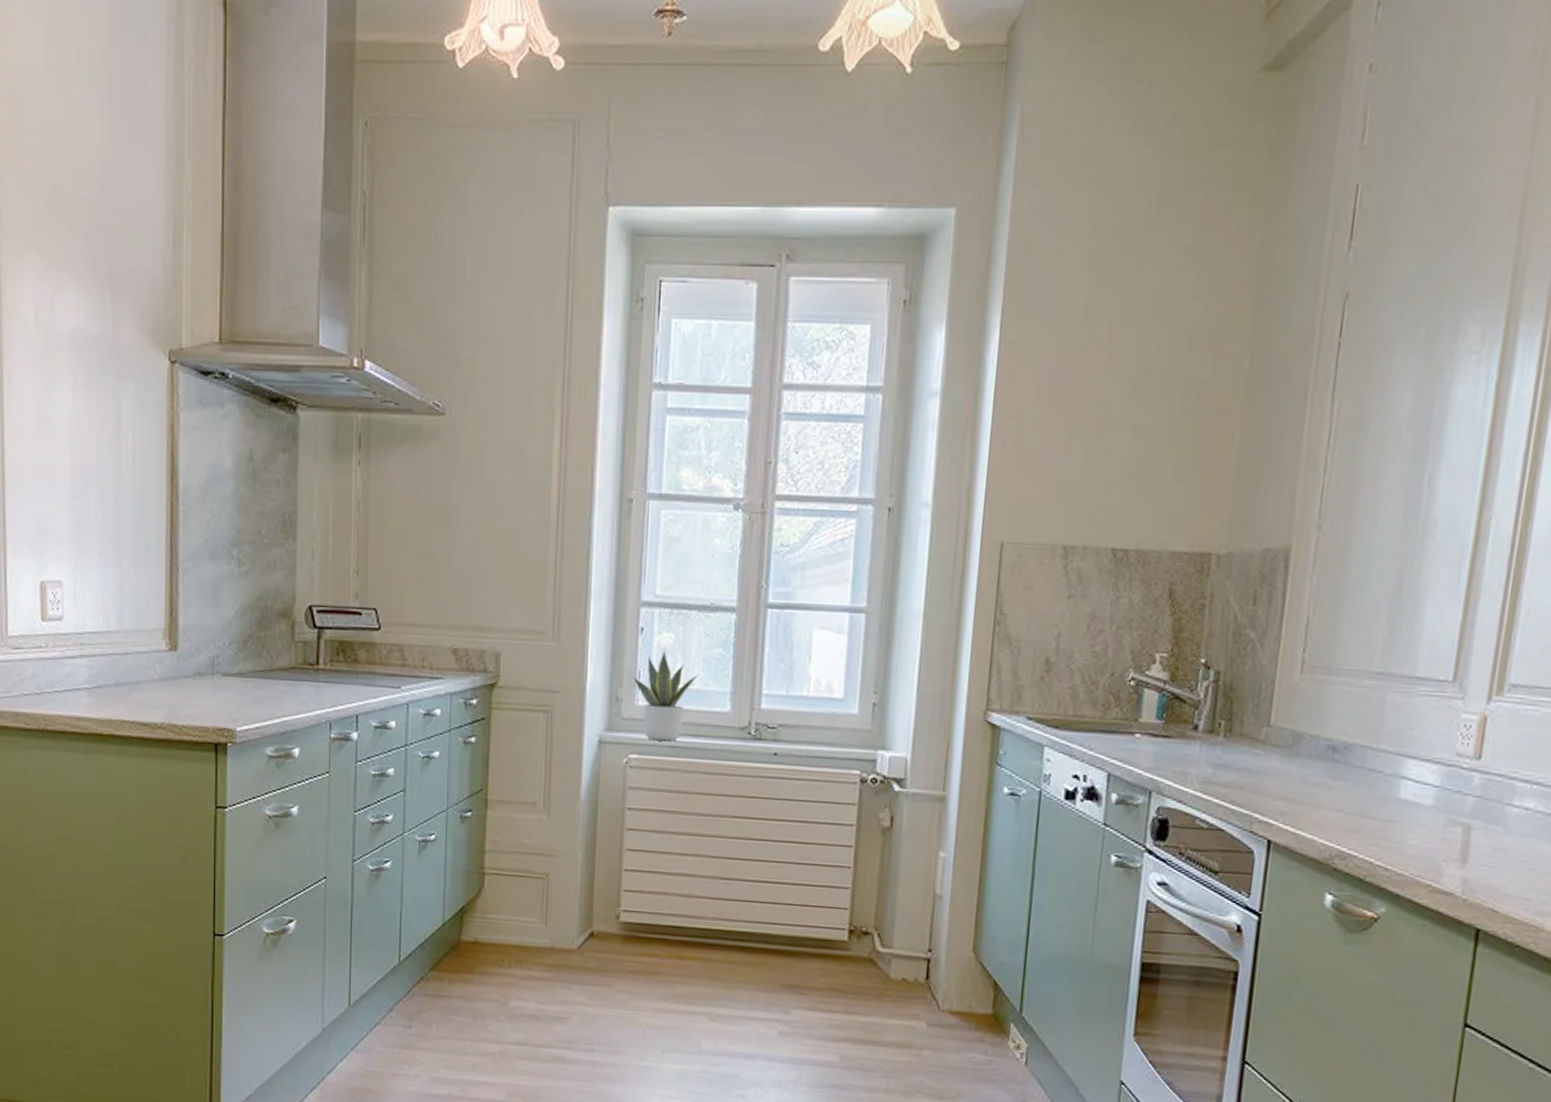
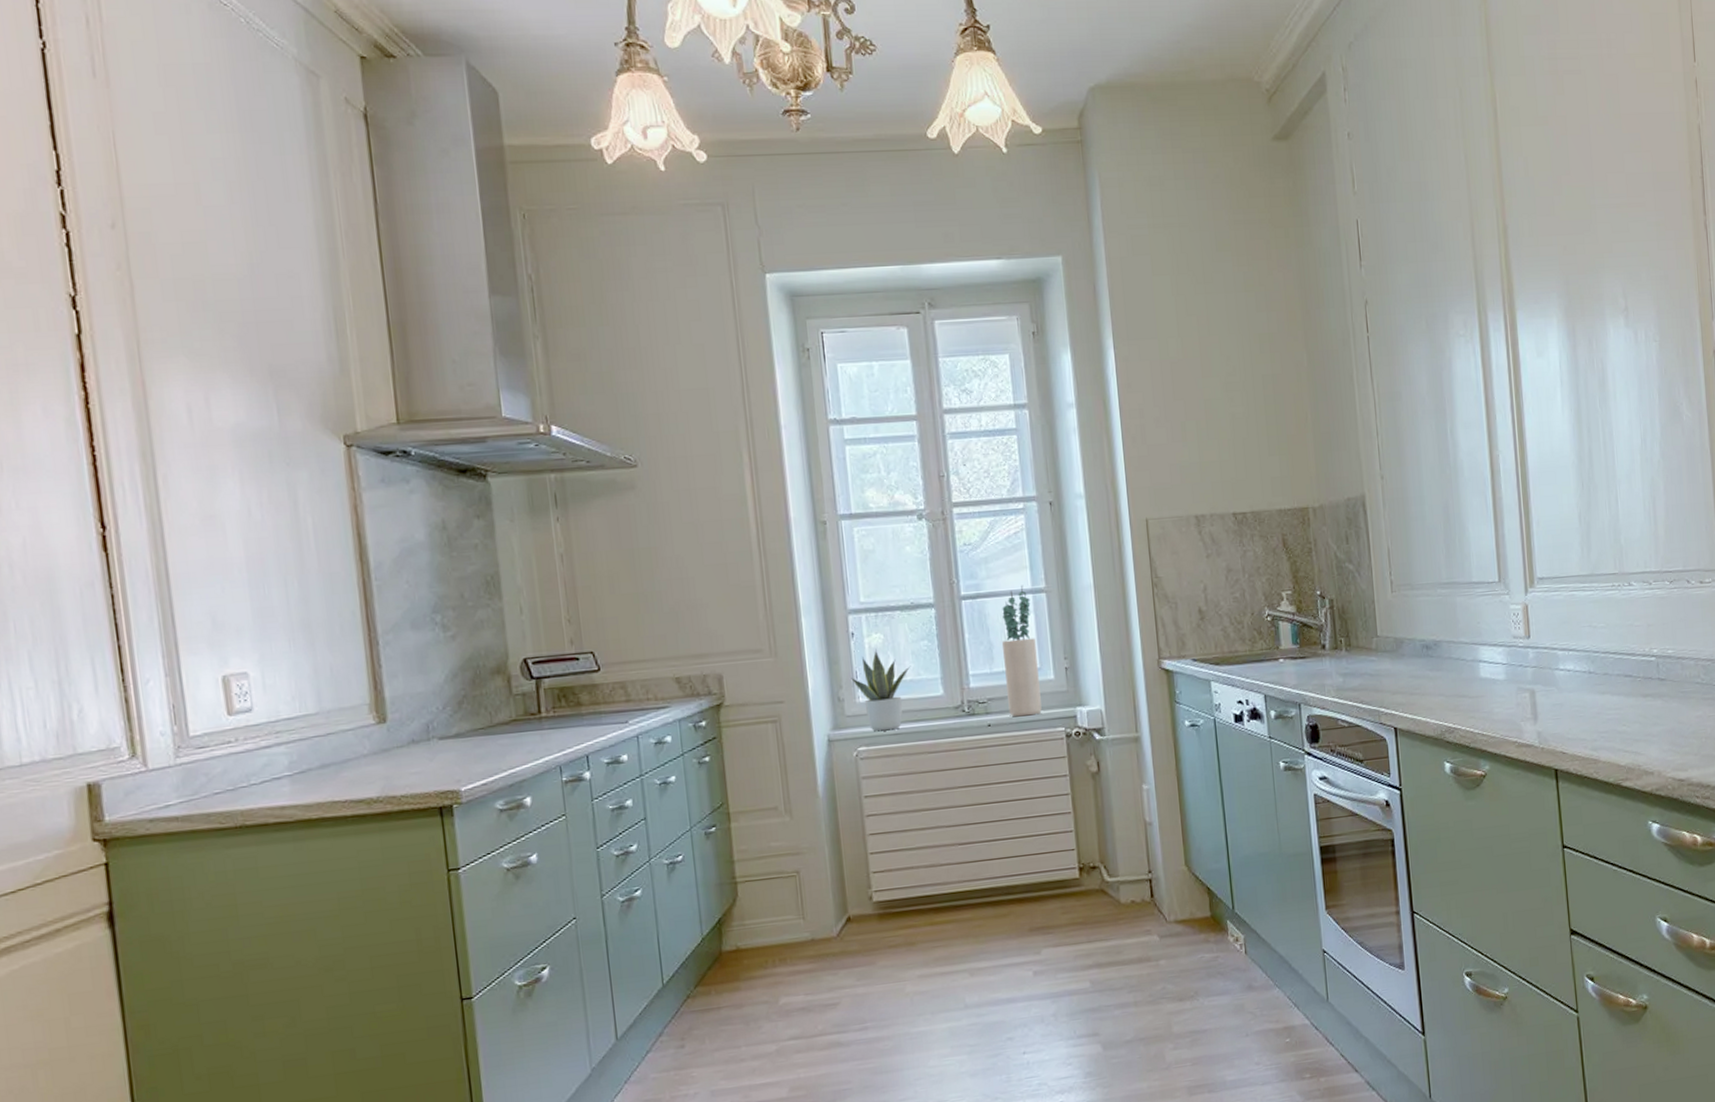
vase: none [800,600,846,752] -> present [1002,585,1042,717]

